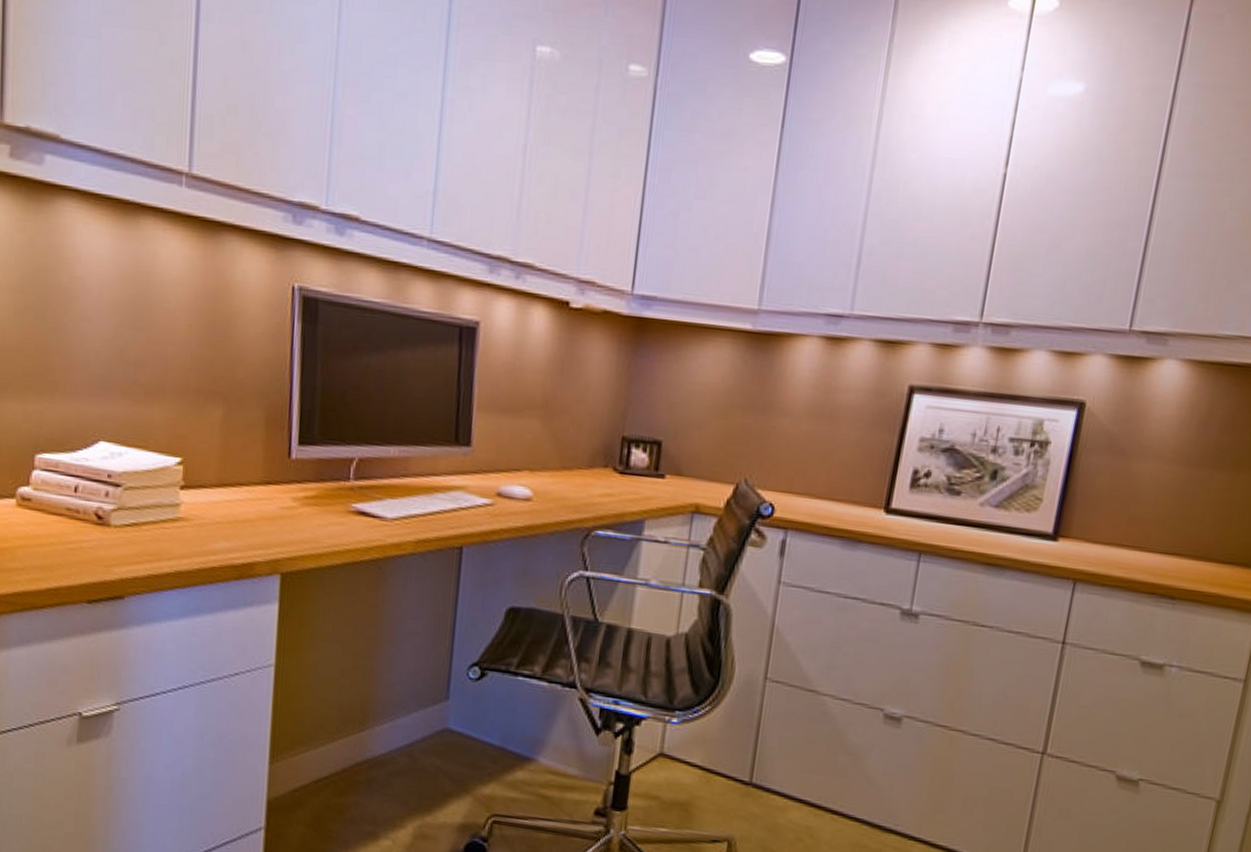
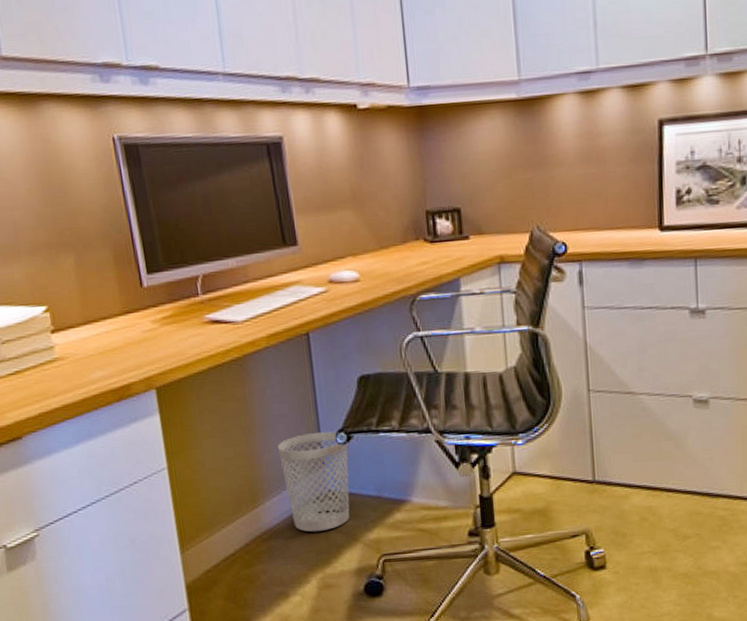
wastebasket: none [401,659,480,773] -> present [278,432,350,532]

